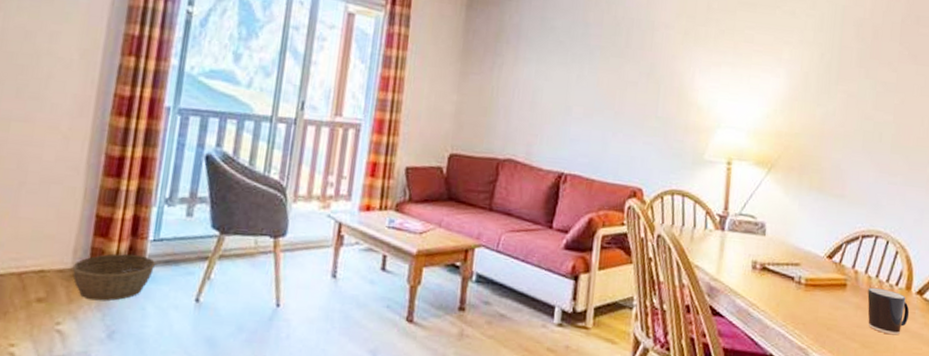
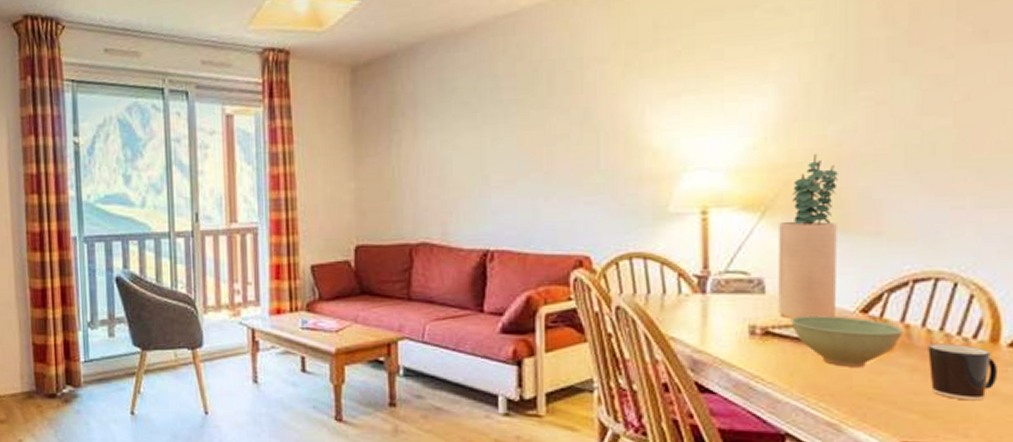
basket: present [72,254,156,301] -> none [22,376,91,419]
vase: none [773,128,821,260] -> present [777,154,838,319]
bowl: none [781,256,854,303] -> present [790,316,903,367]

